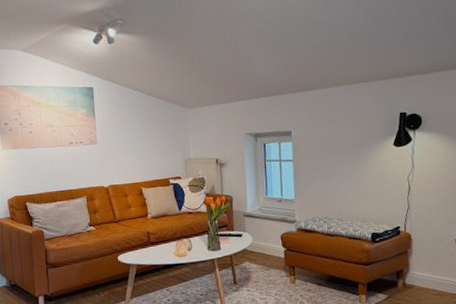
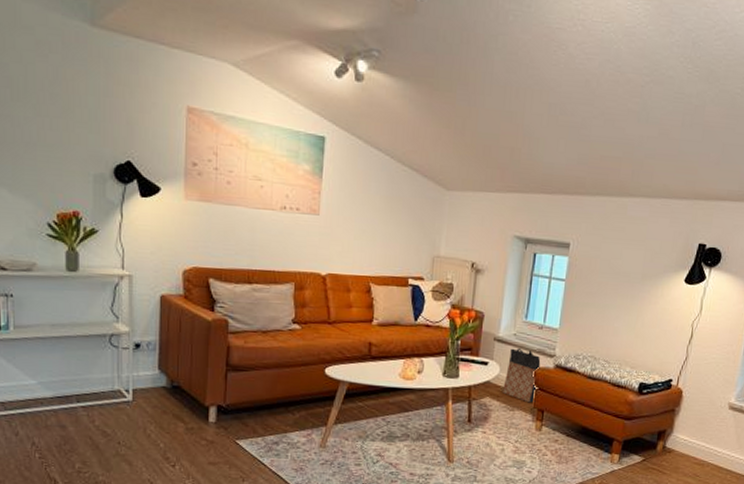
bag: none [257,220,286,262] -> present [501,348,541,403]

